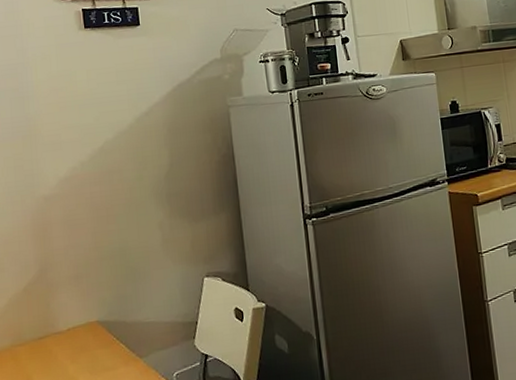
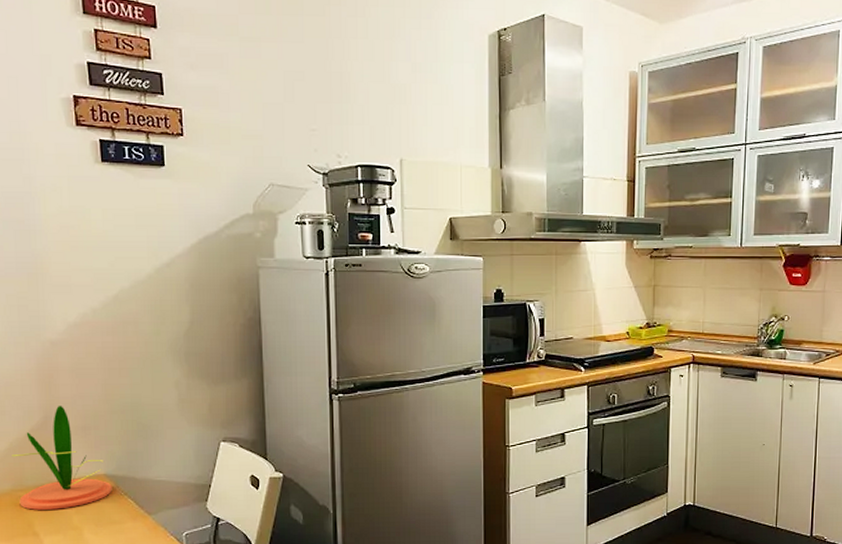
plant: none [11,258,105,364] -> present [12,406,112,510]

